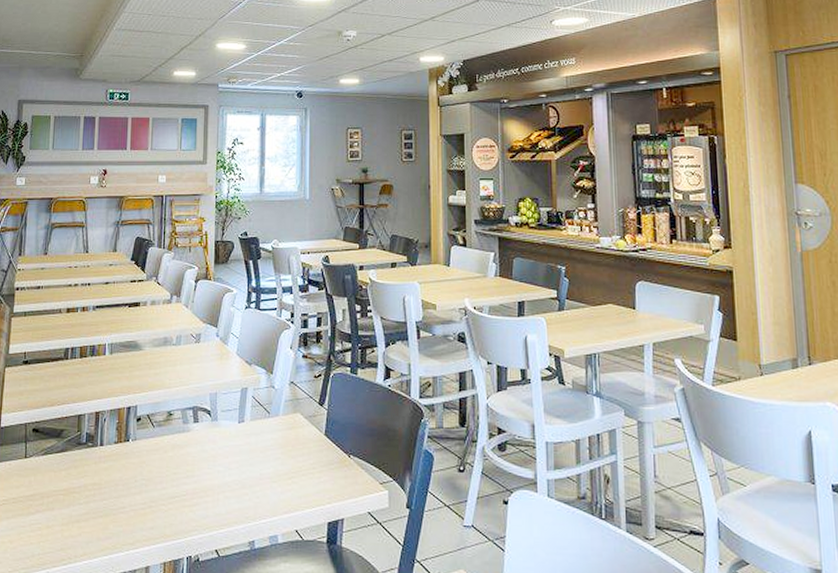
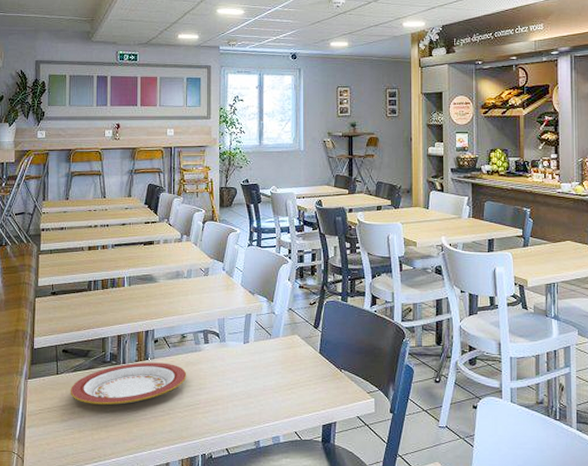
plate: none [39,444,173,495] -> present [70,362,187,405]

